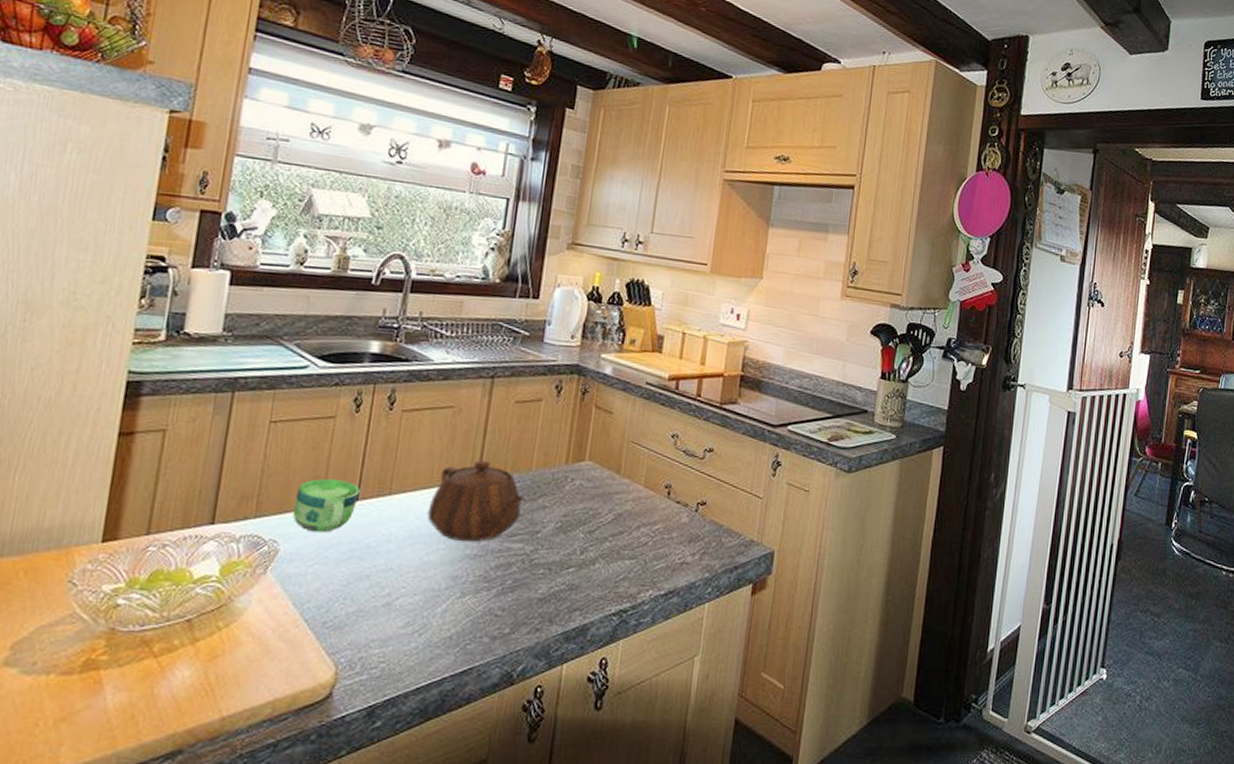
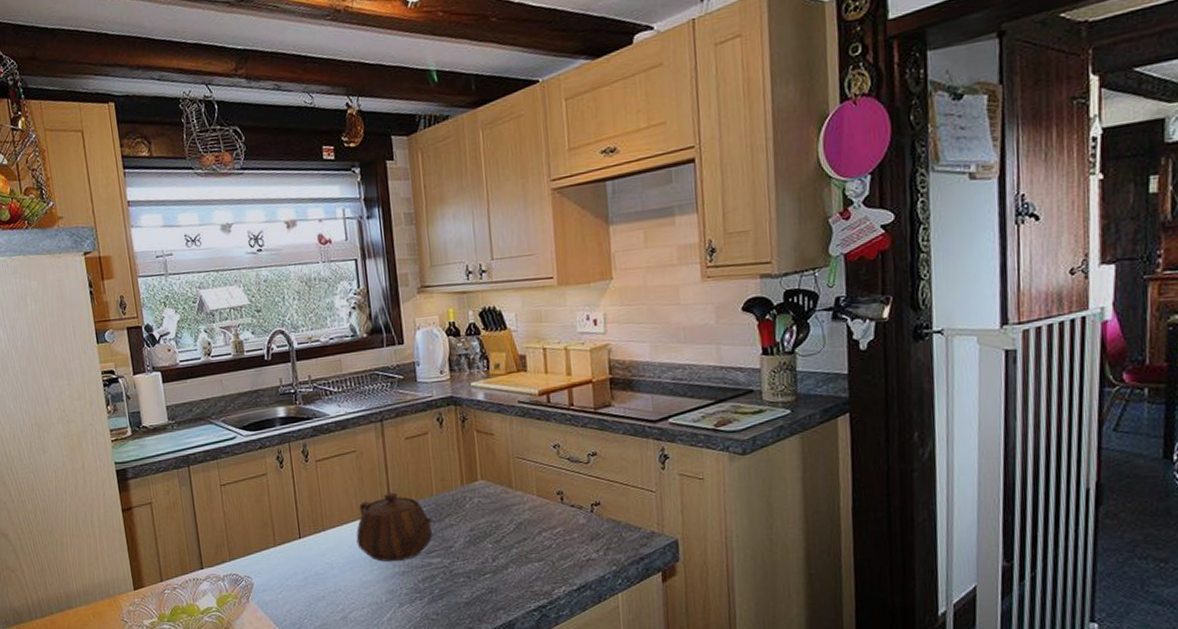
cup: present [292,479,360,533] -> none [254,523,301,567]

